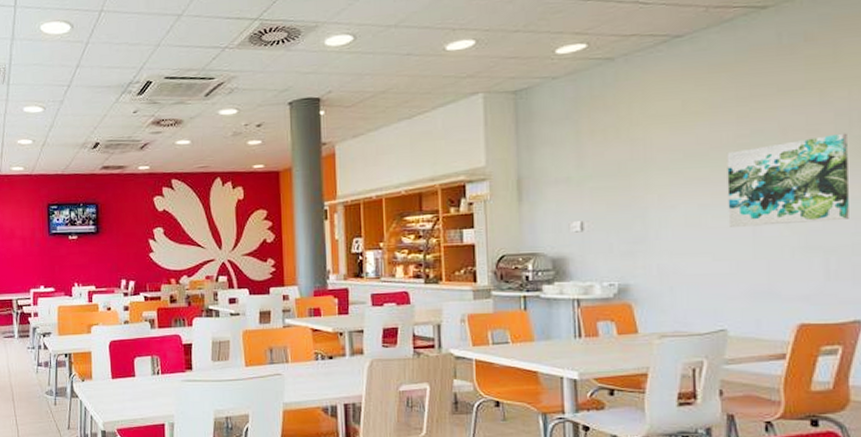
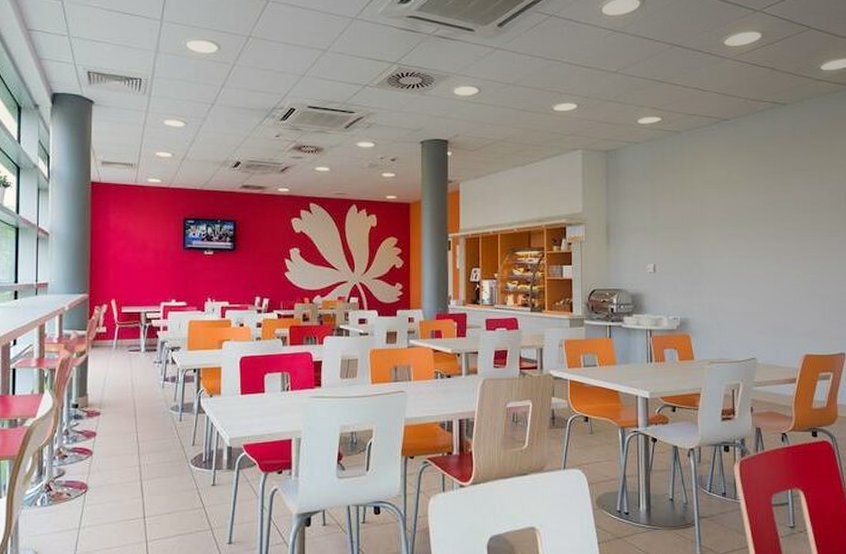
wall art: present [726,133,849,227] -> none [758,207,838,276]

